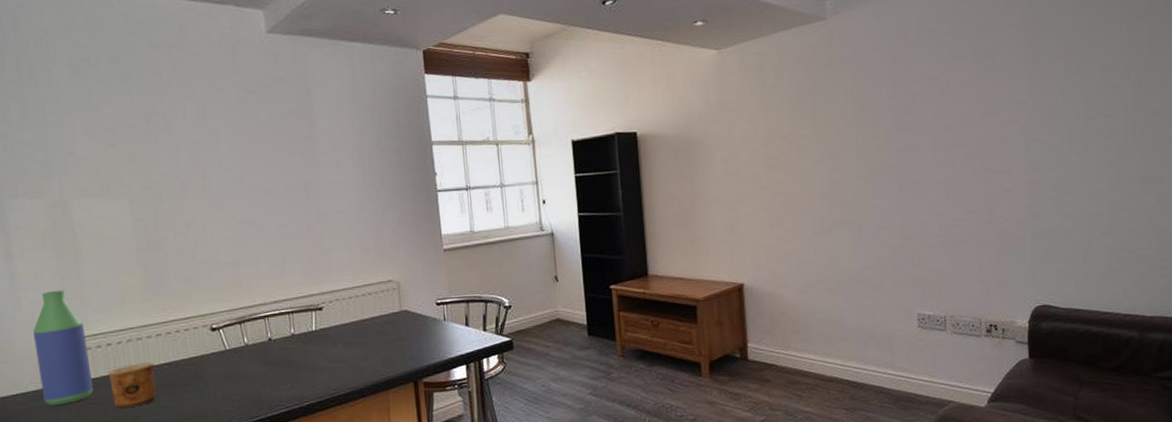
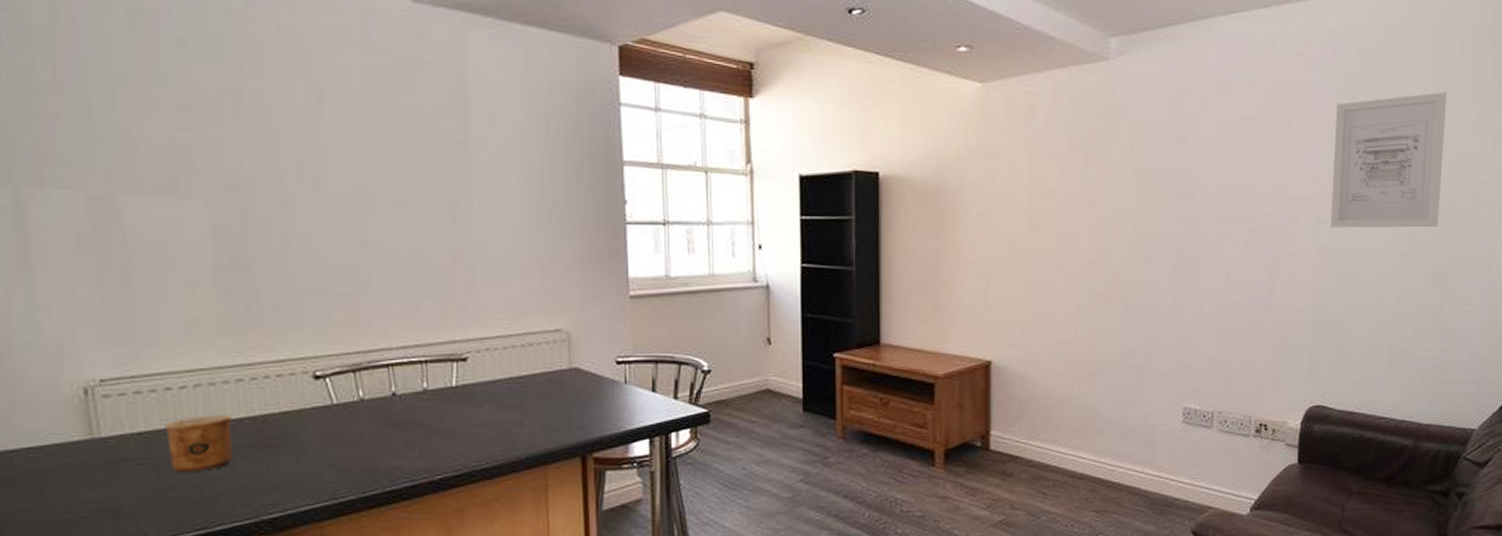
bottle: present [33,290,94,406] -> none [58,313,143,464]
wall art: none [1036,15,1145,146] -> present [1330,92,1447,228]

